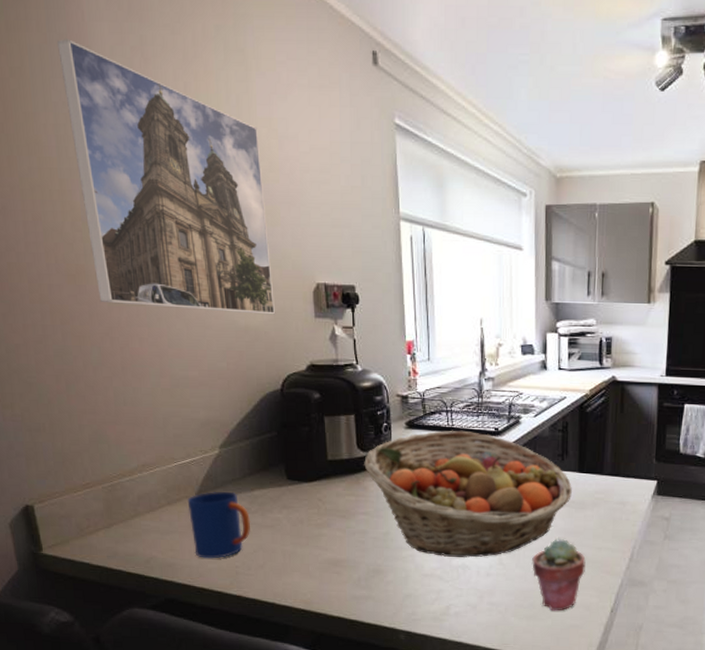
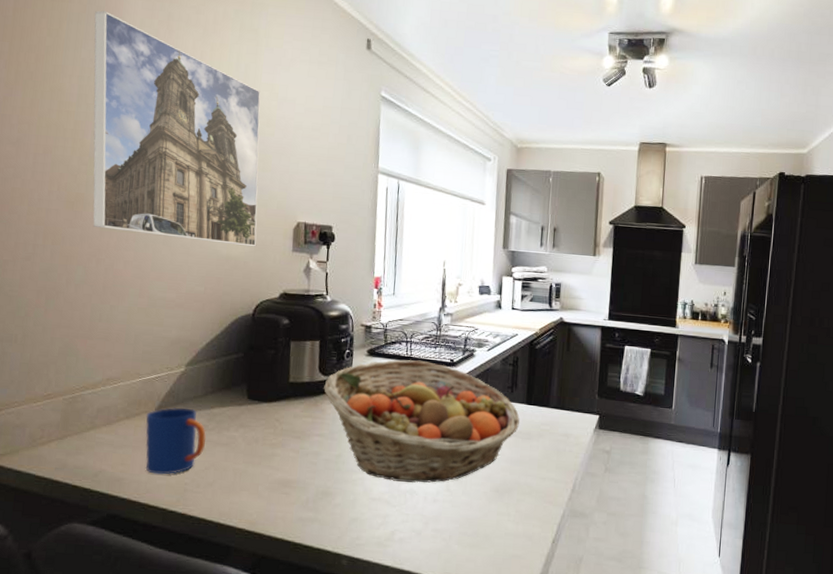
potted succulent: present [532,539,586,611] -> none [478,467,530,541]

